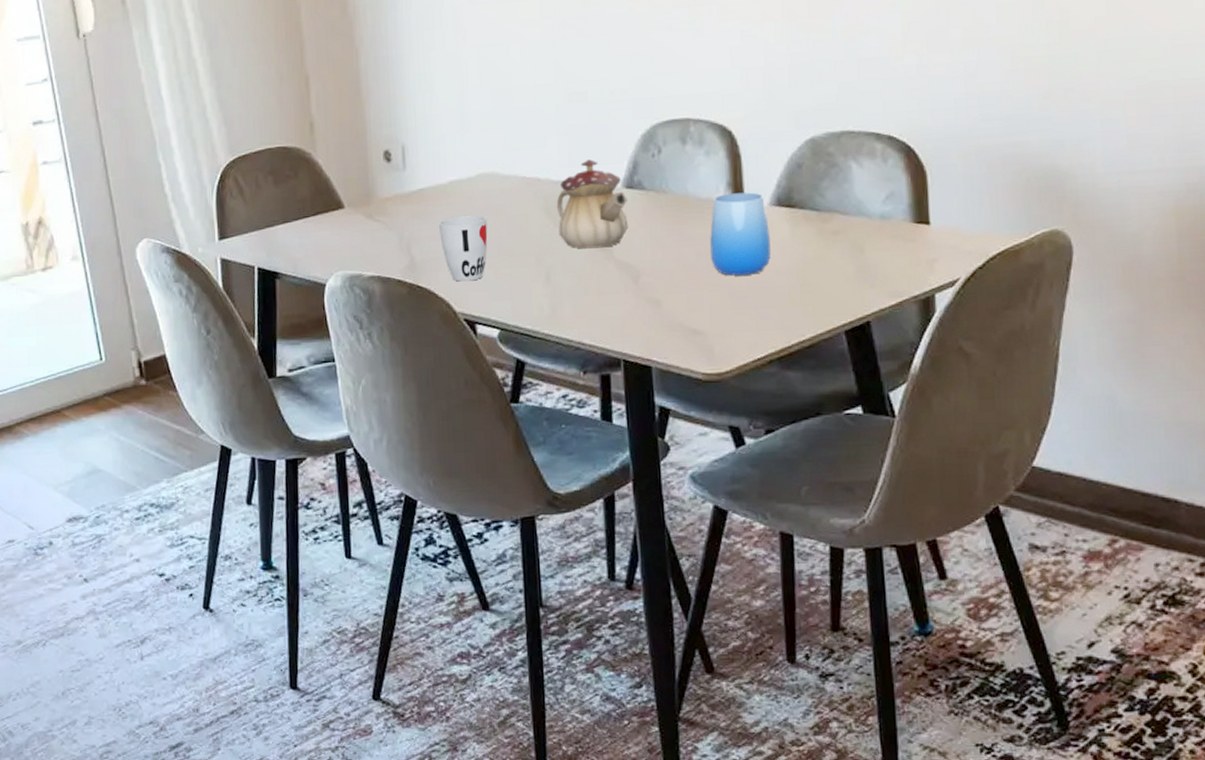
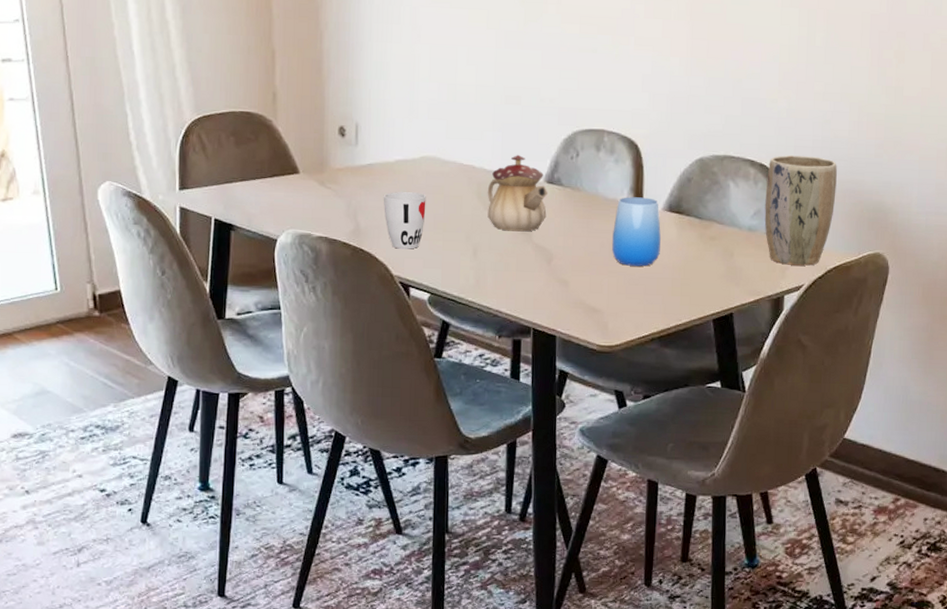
plant pot: none [898,119,992,256] -> present [764,155,837,266]

